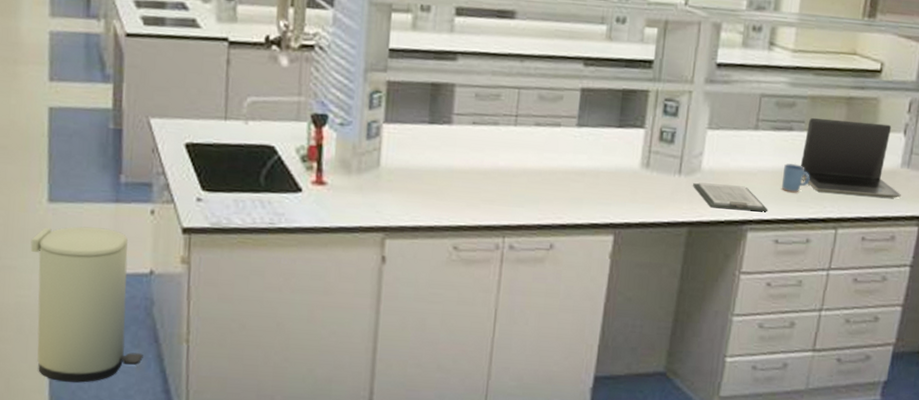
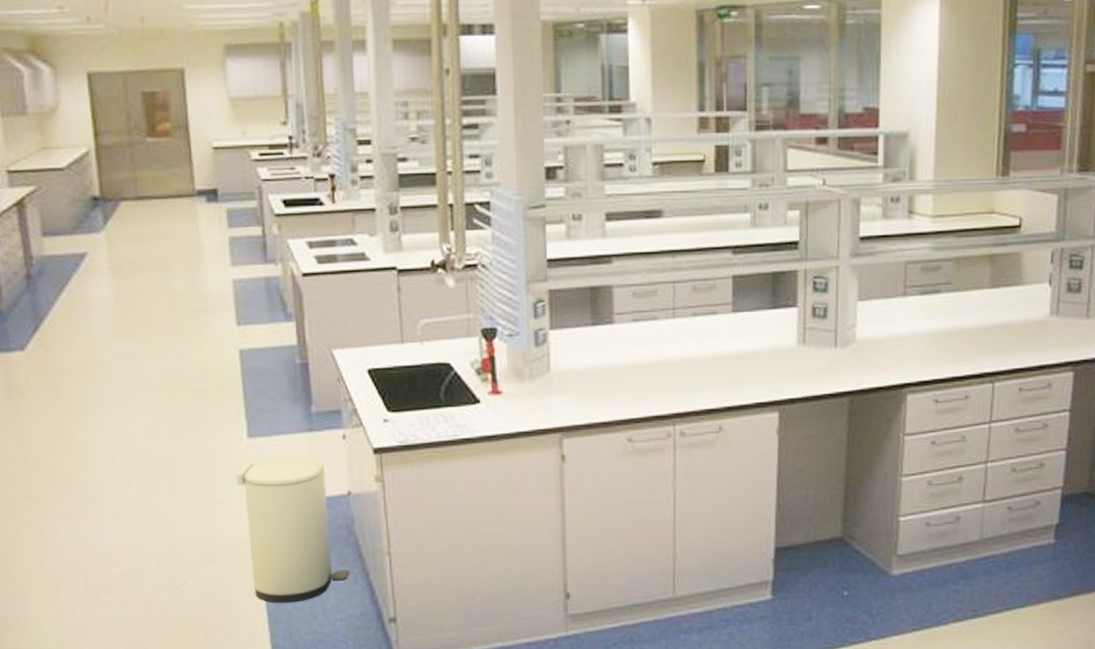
clipboard: present [693,182,769,213] -> none [850,351,925,376]
mug: present [781,163,810,192] -> none [935,325,962,352]
laptop computer: present [800,117,902,198] -> none [951,276,1054,349]

